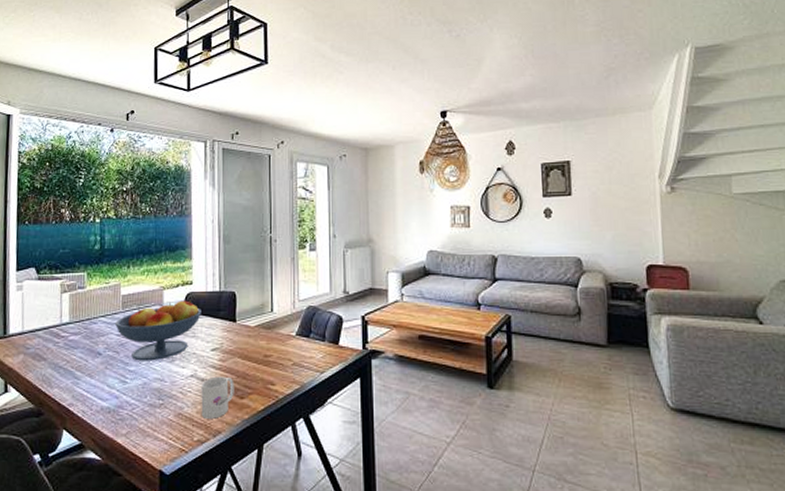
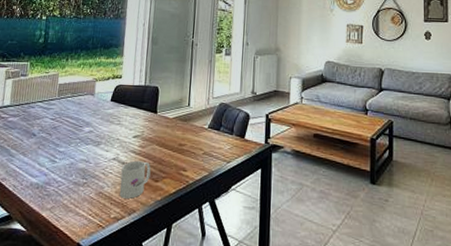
fruit bowl: present [114,300,201,361] -> none [50,91,127,144]

